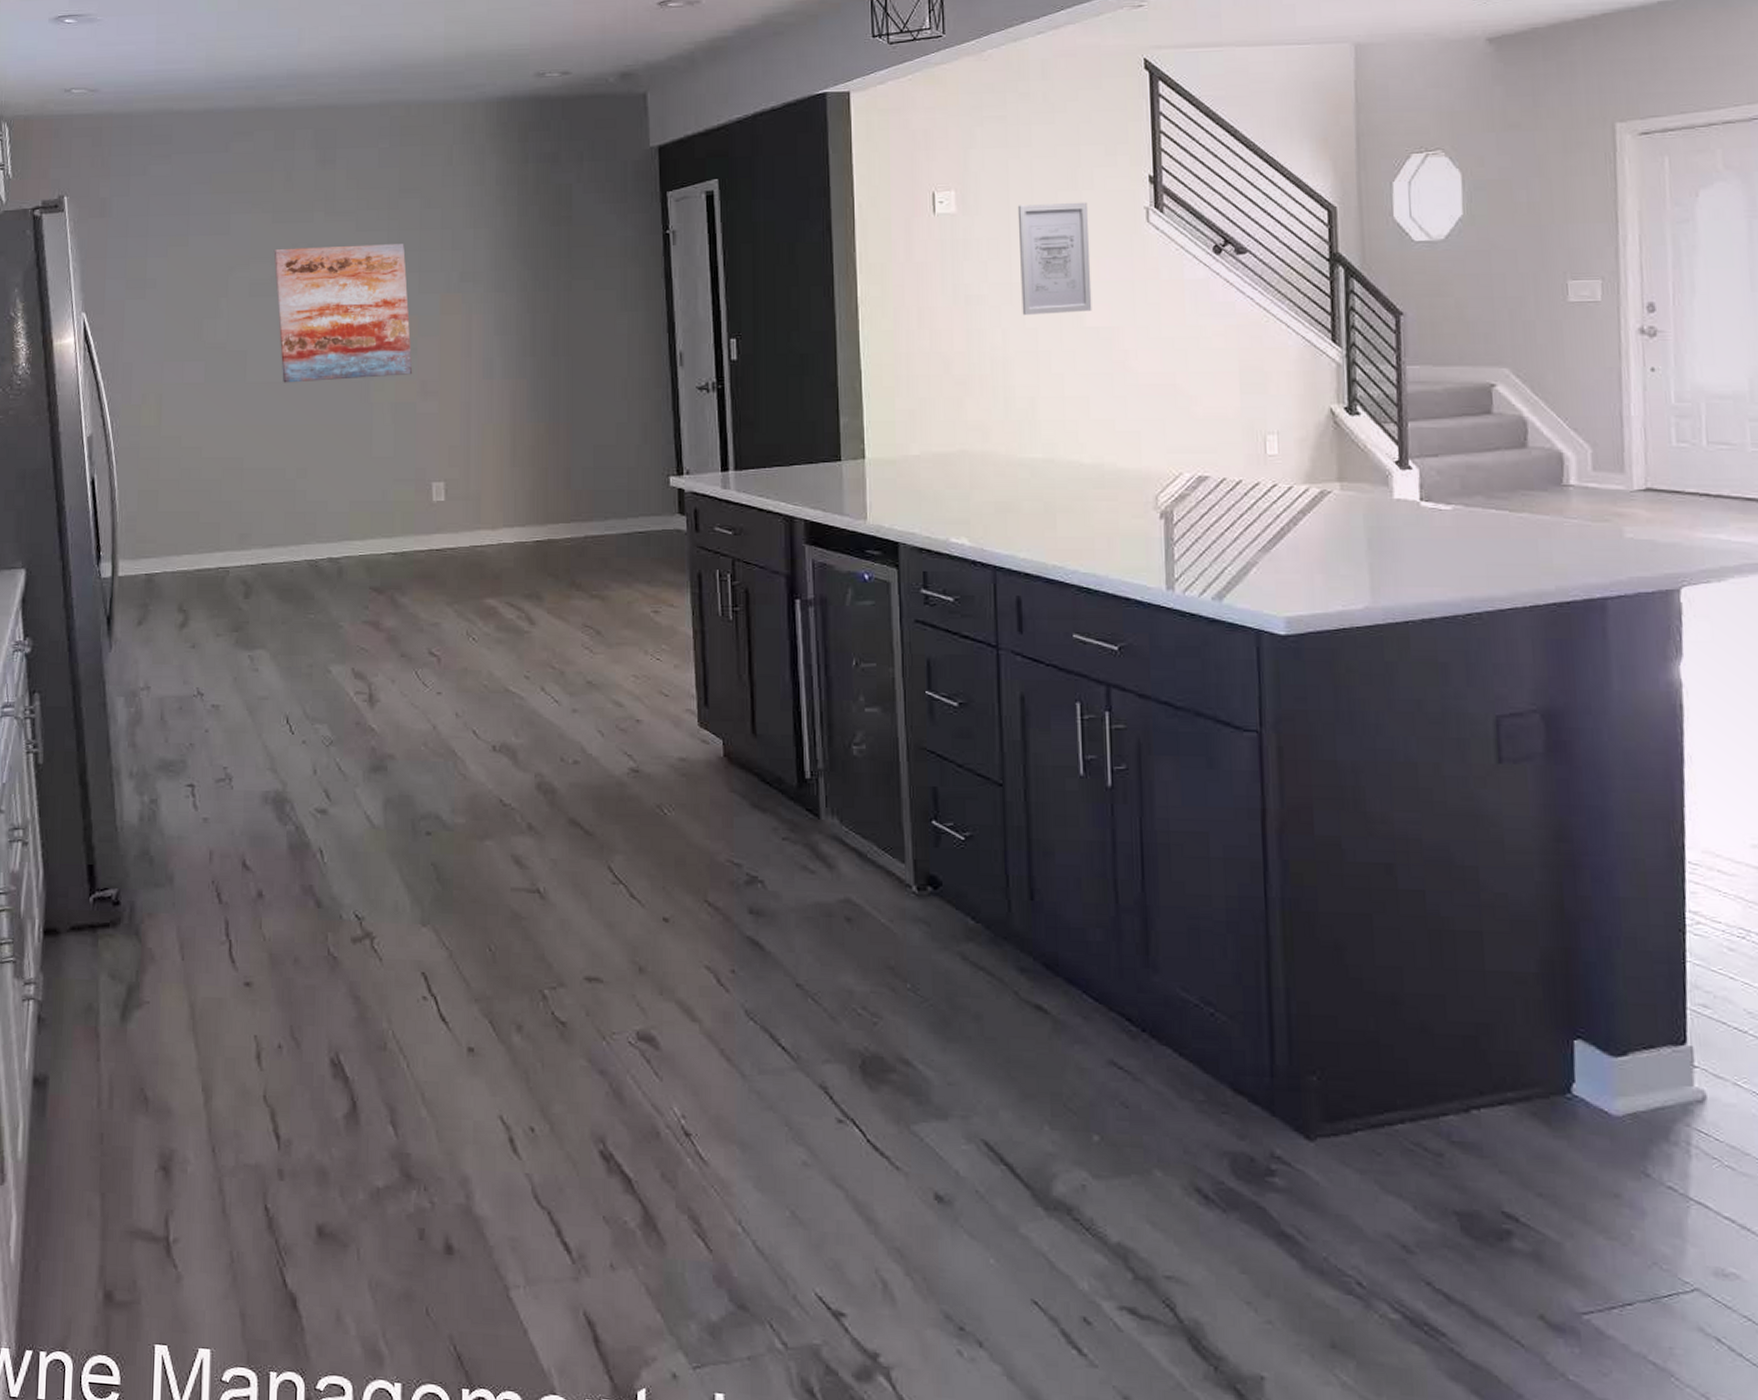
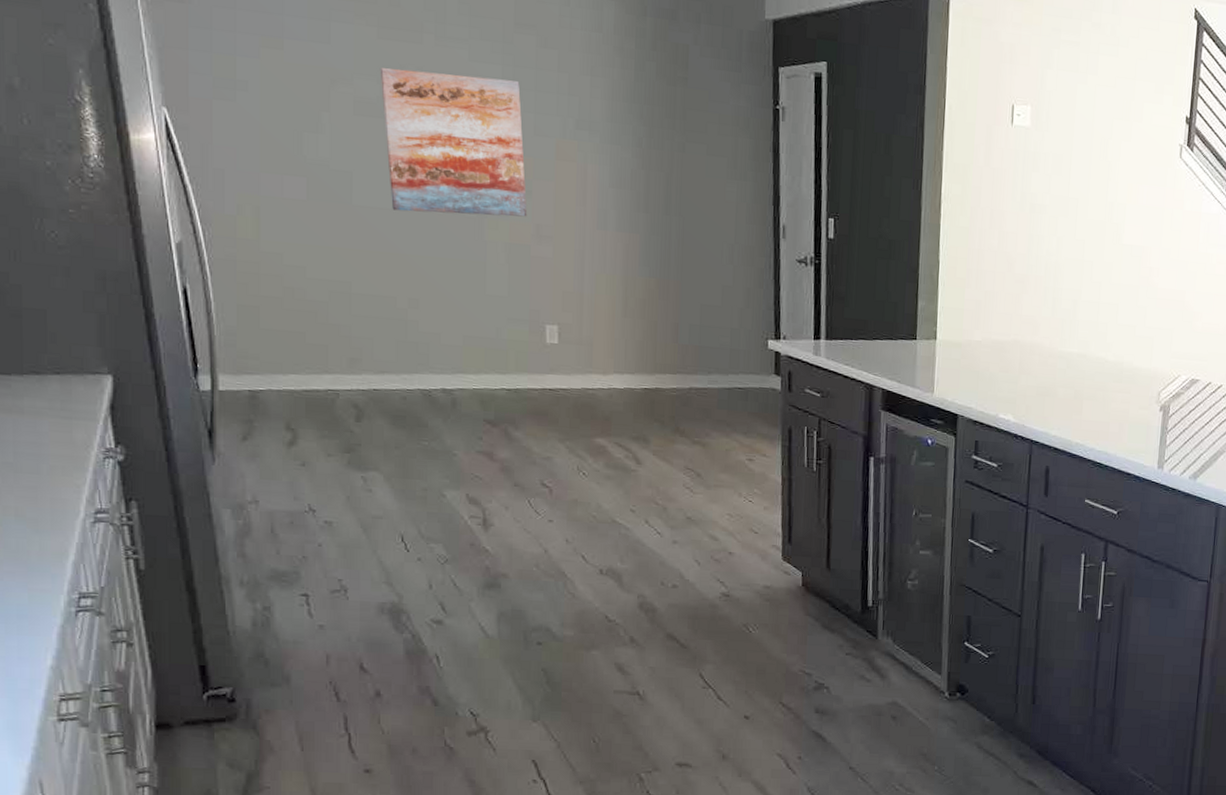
wall art: present [1017,202,1092,315] -> none [1074,127,1136,231]

